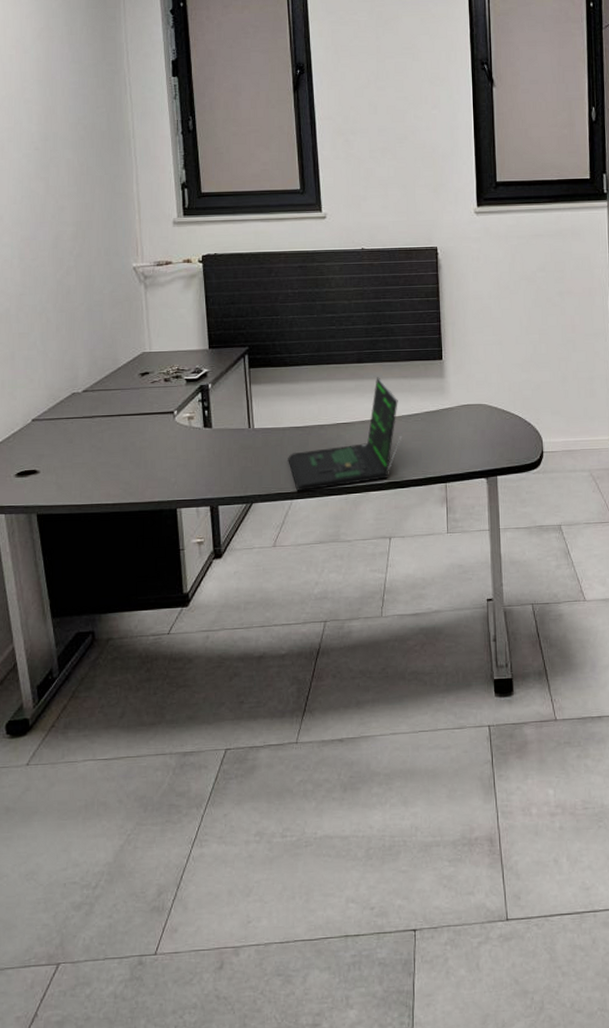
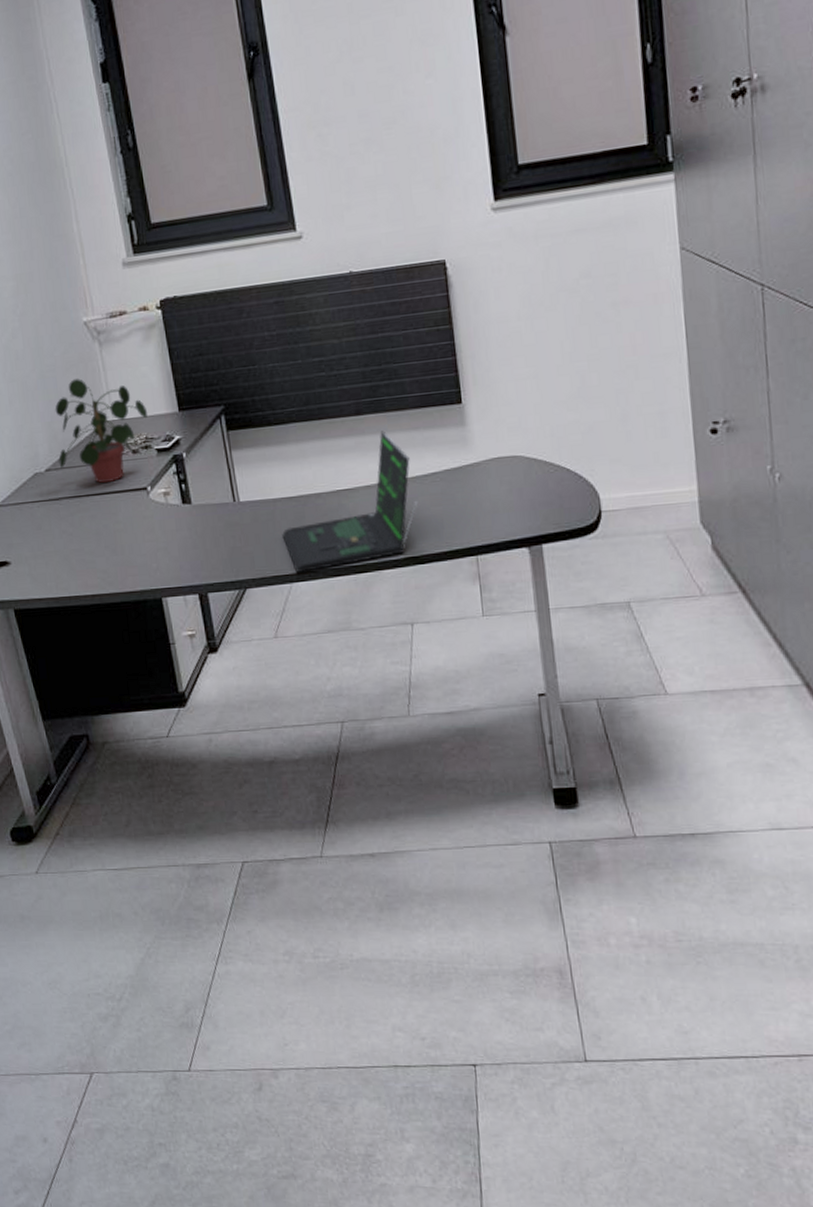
potted plant: none [96,314,181,405] -> present [55,379,147,483]

